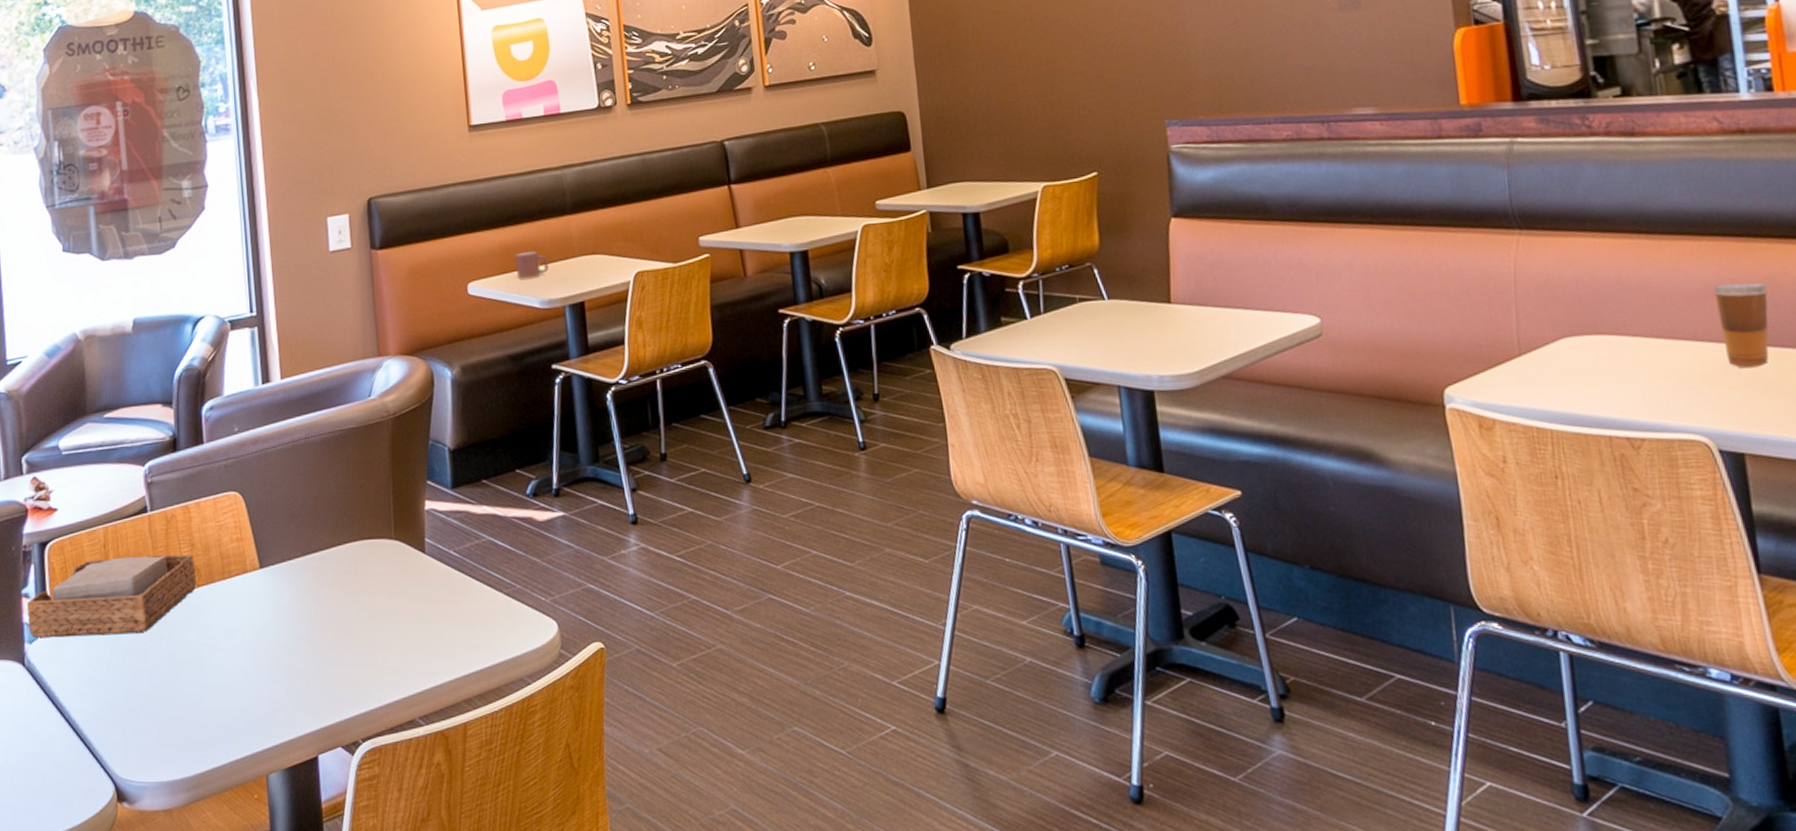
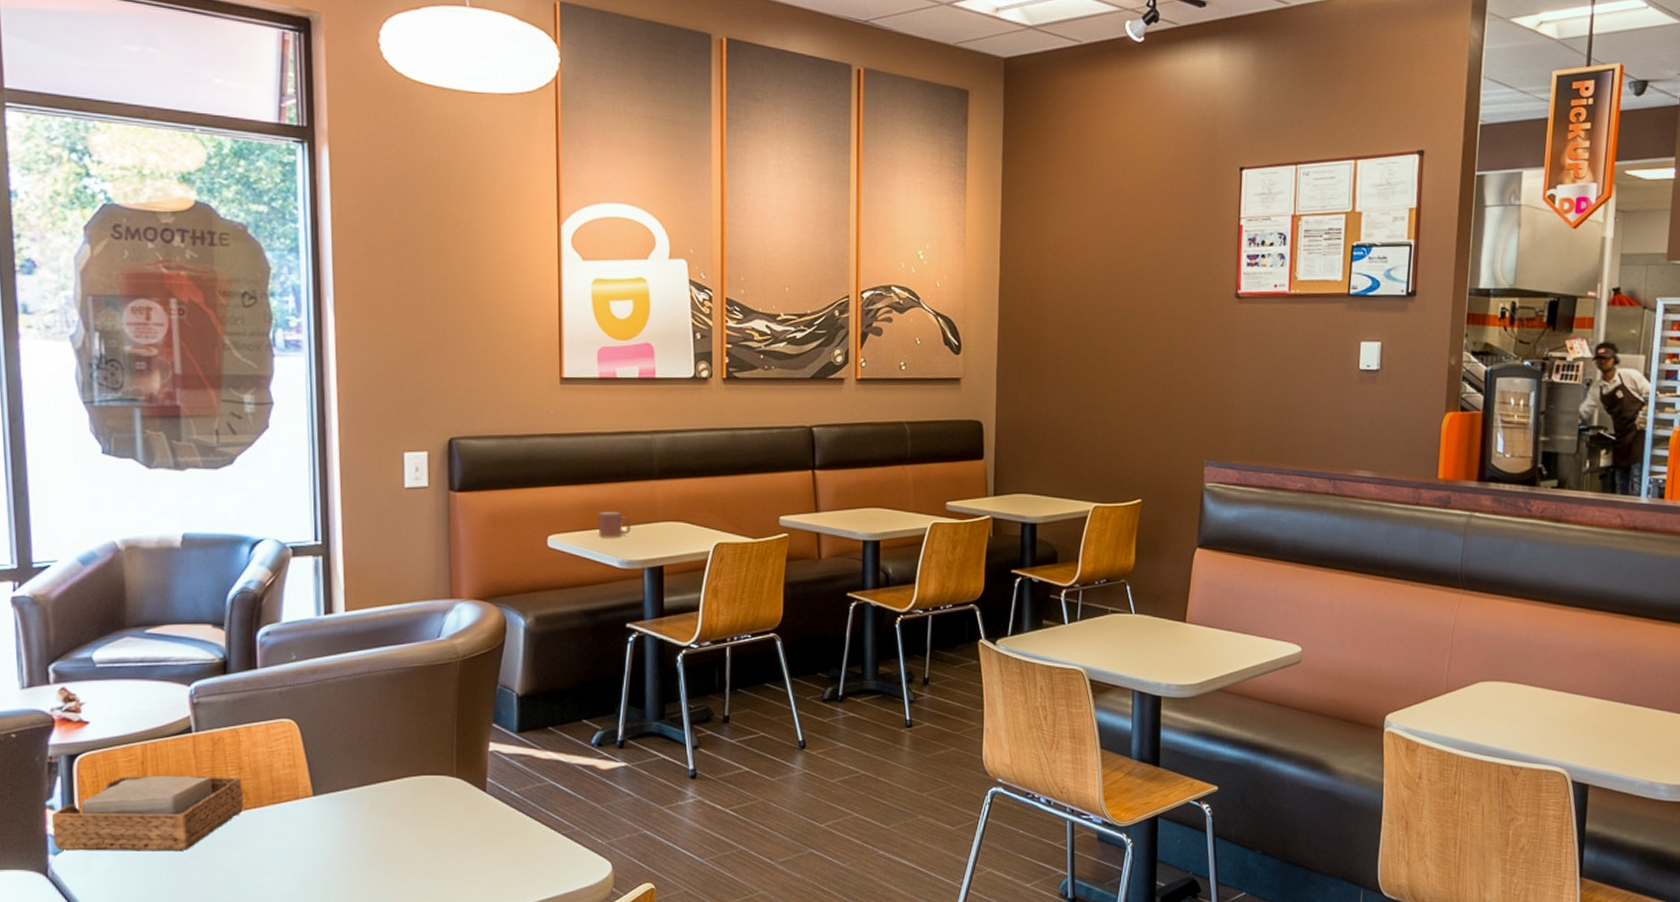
beverage cup: present [1713,283,1769,369] -> none [1591,651,1629,719]

